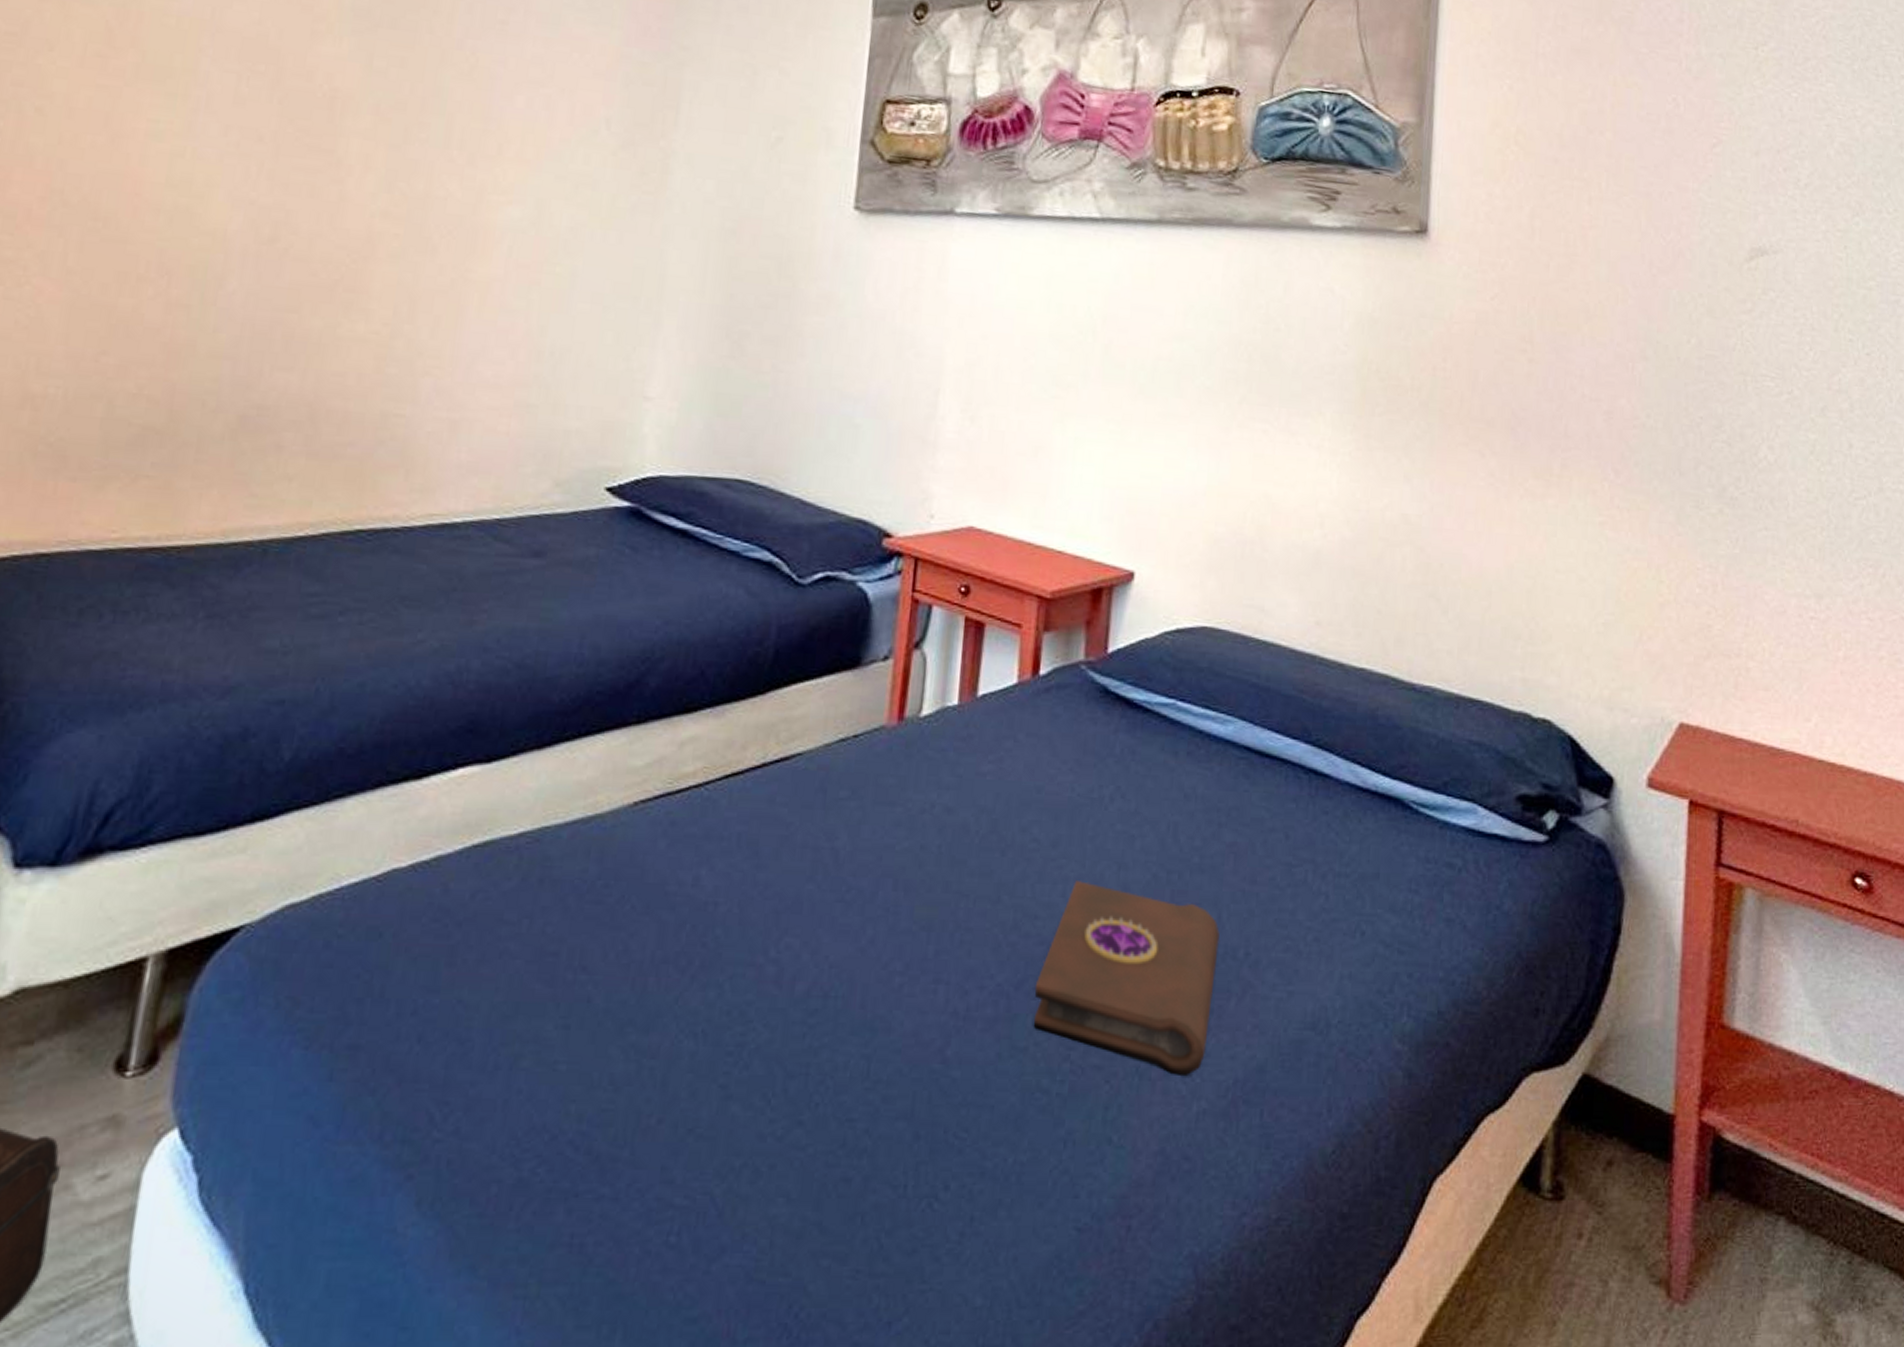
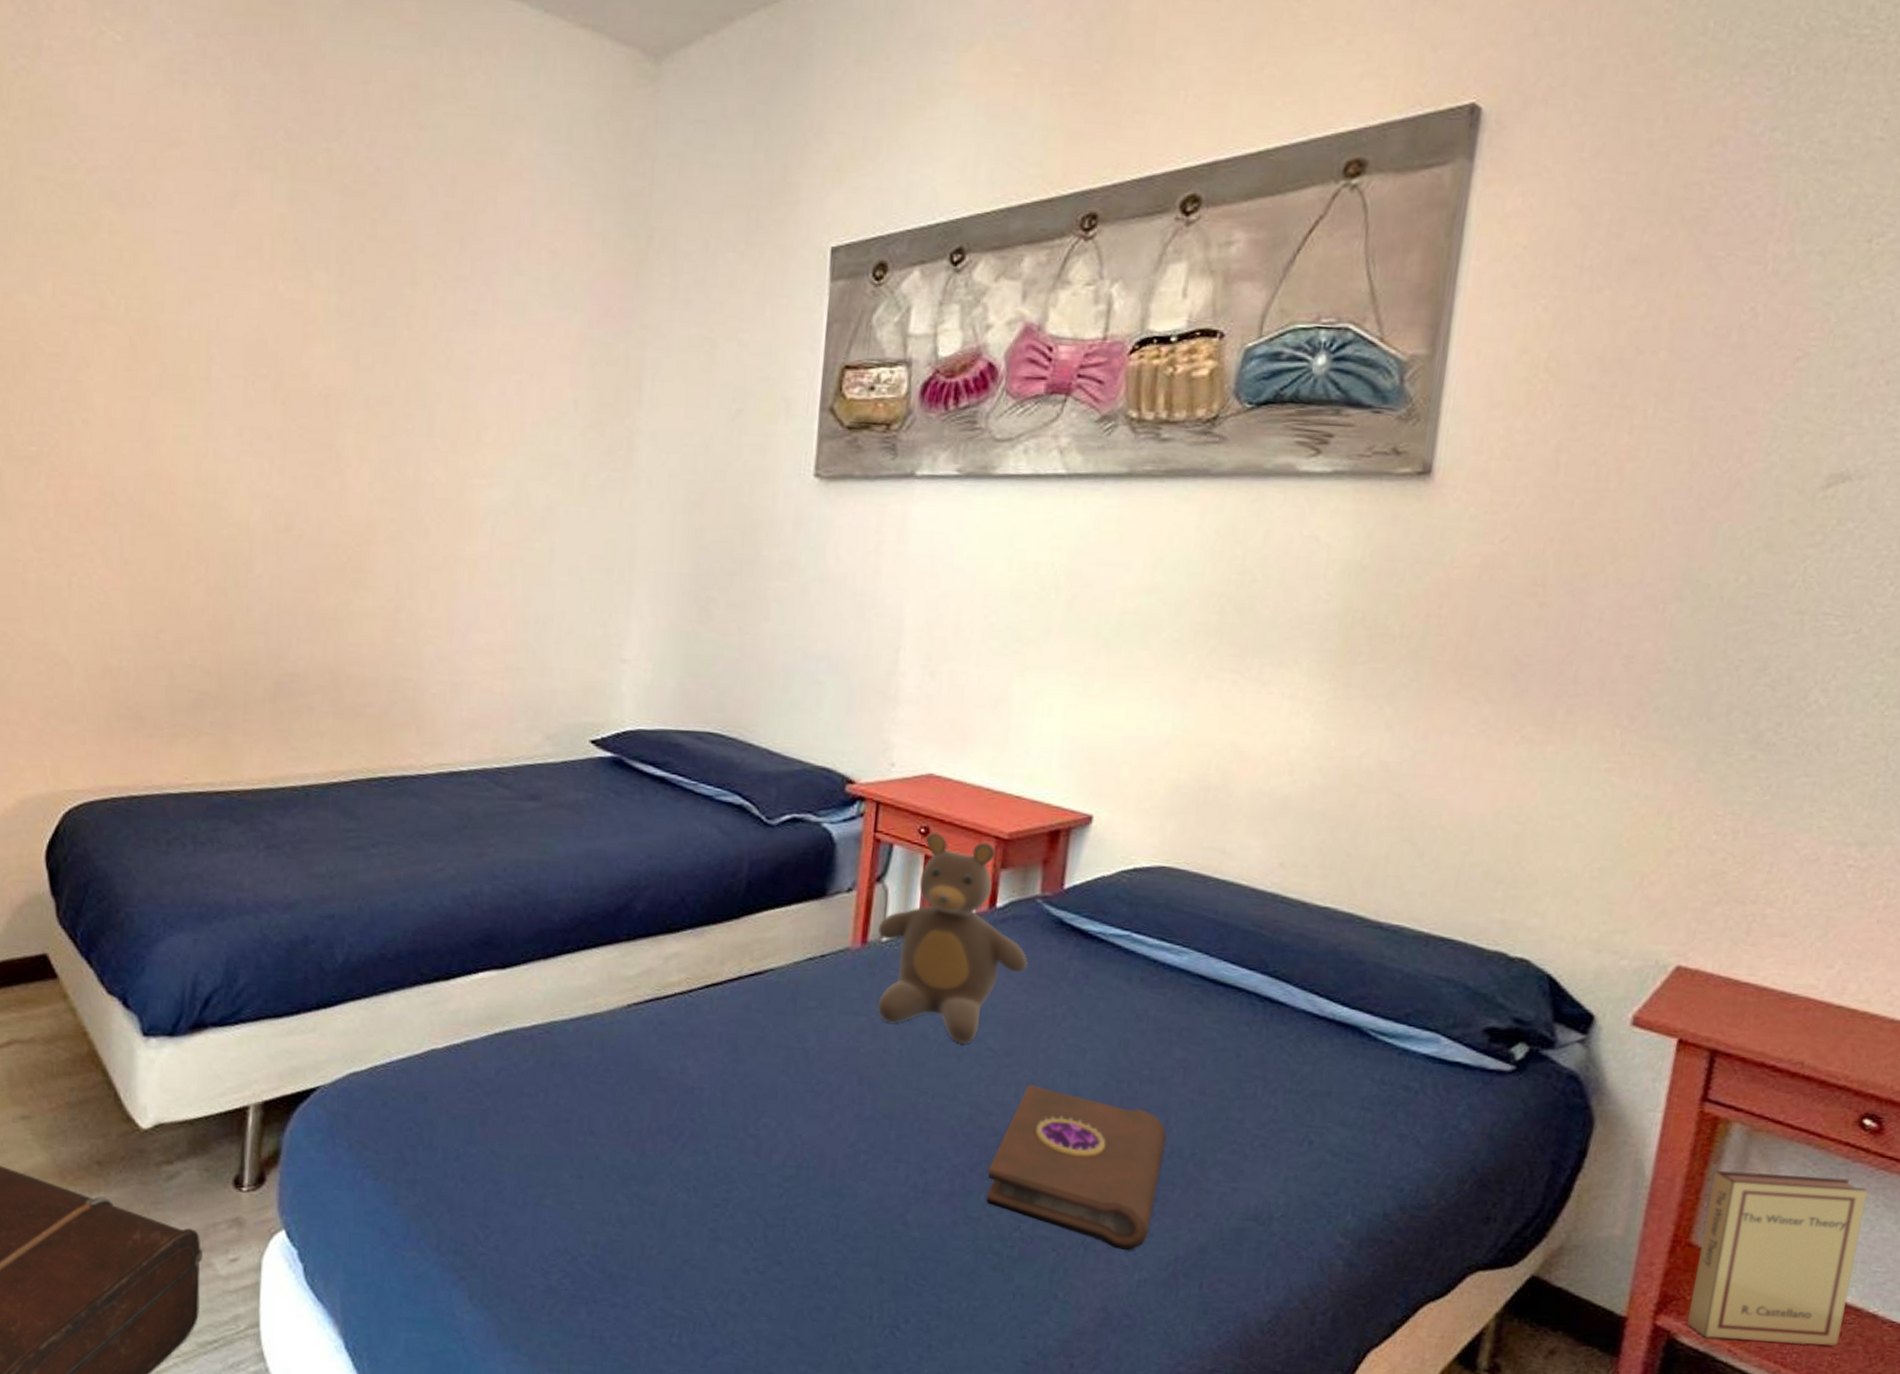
teddy bear: none [915,592,1073,836] -> present [877,832,1028,1045]
book: none [1729,941,1868,1133] -> present [1686,1170,1868,1347]

